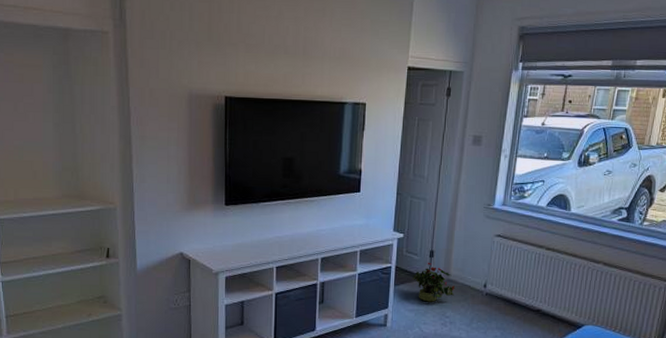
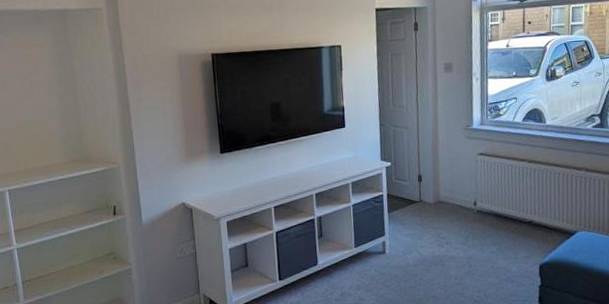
potted plant: present [413,262,456,302] -> none [405,186,447,225]

